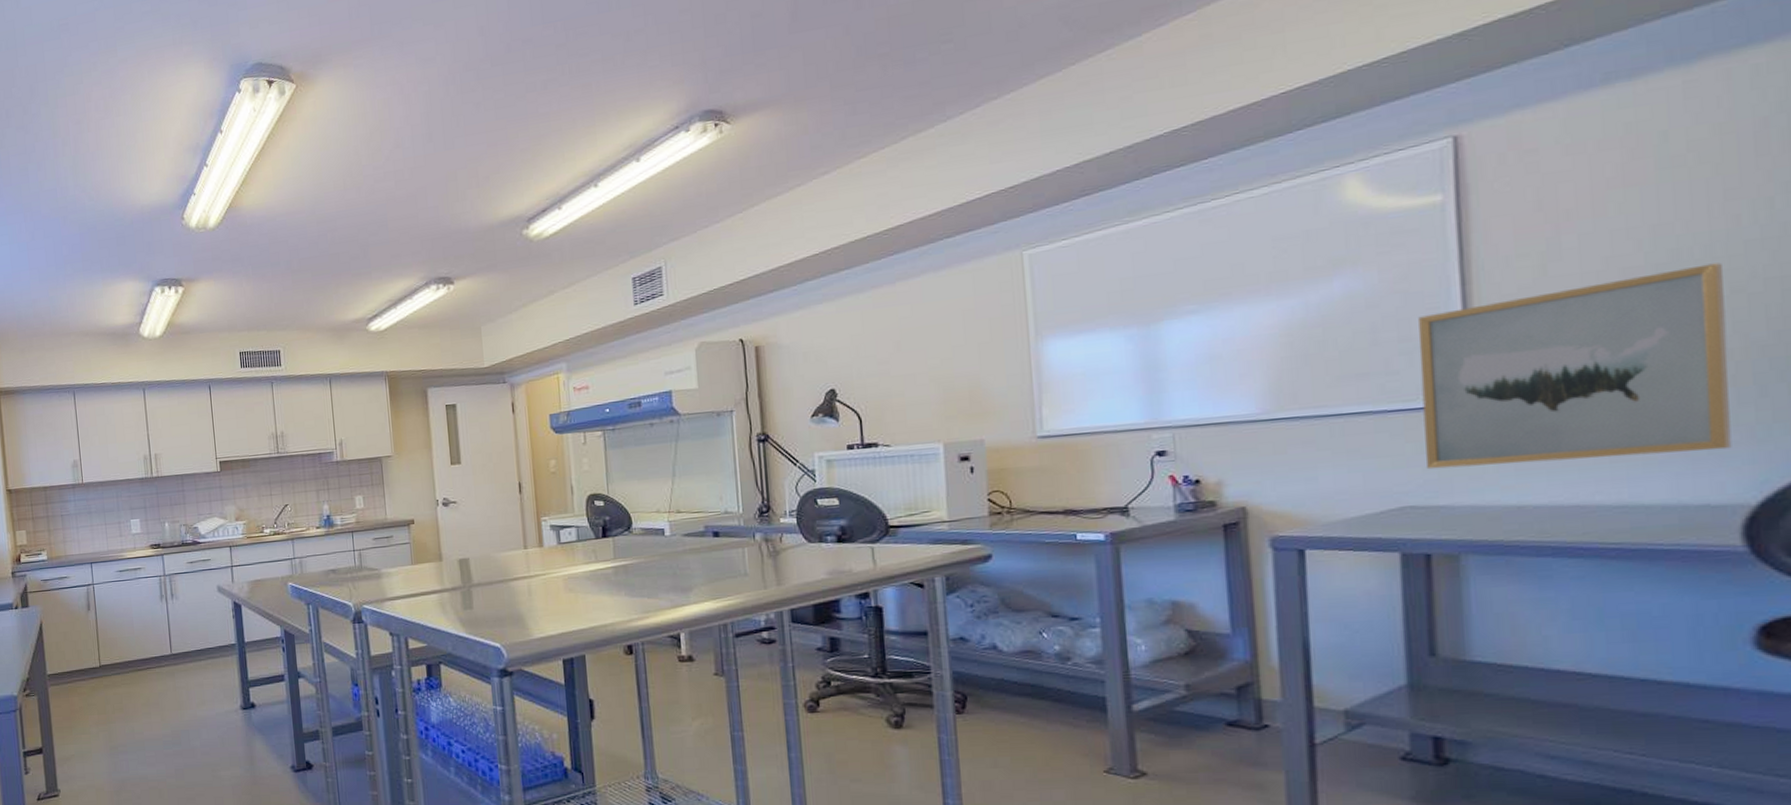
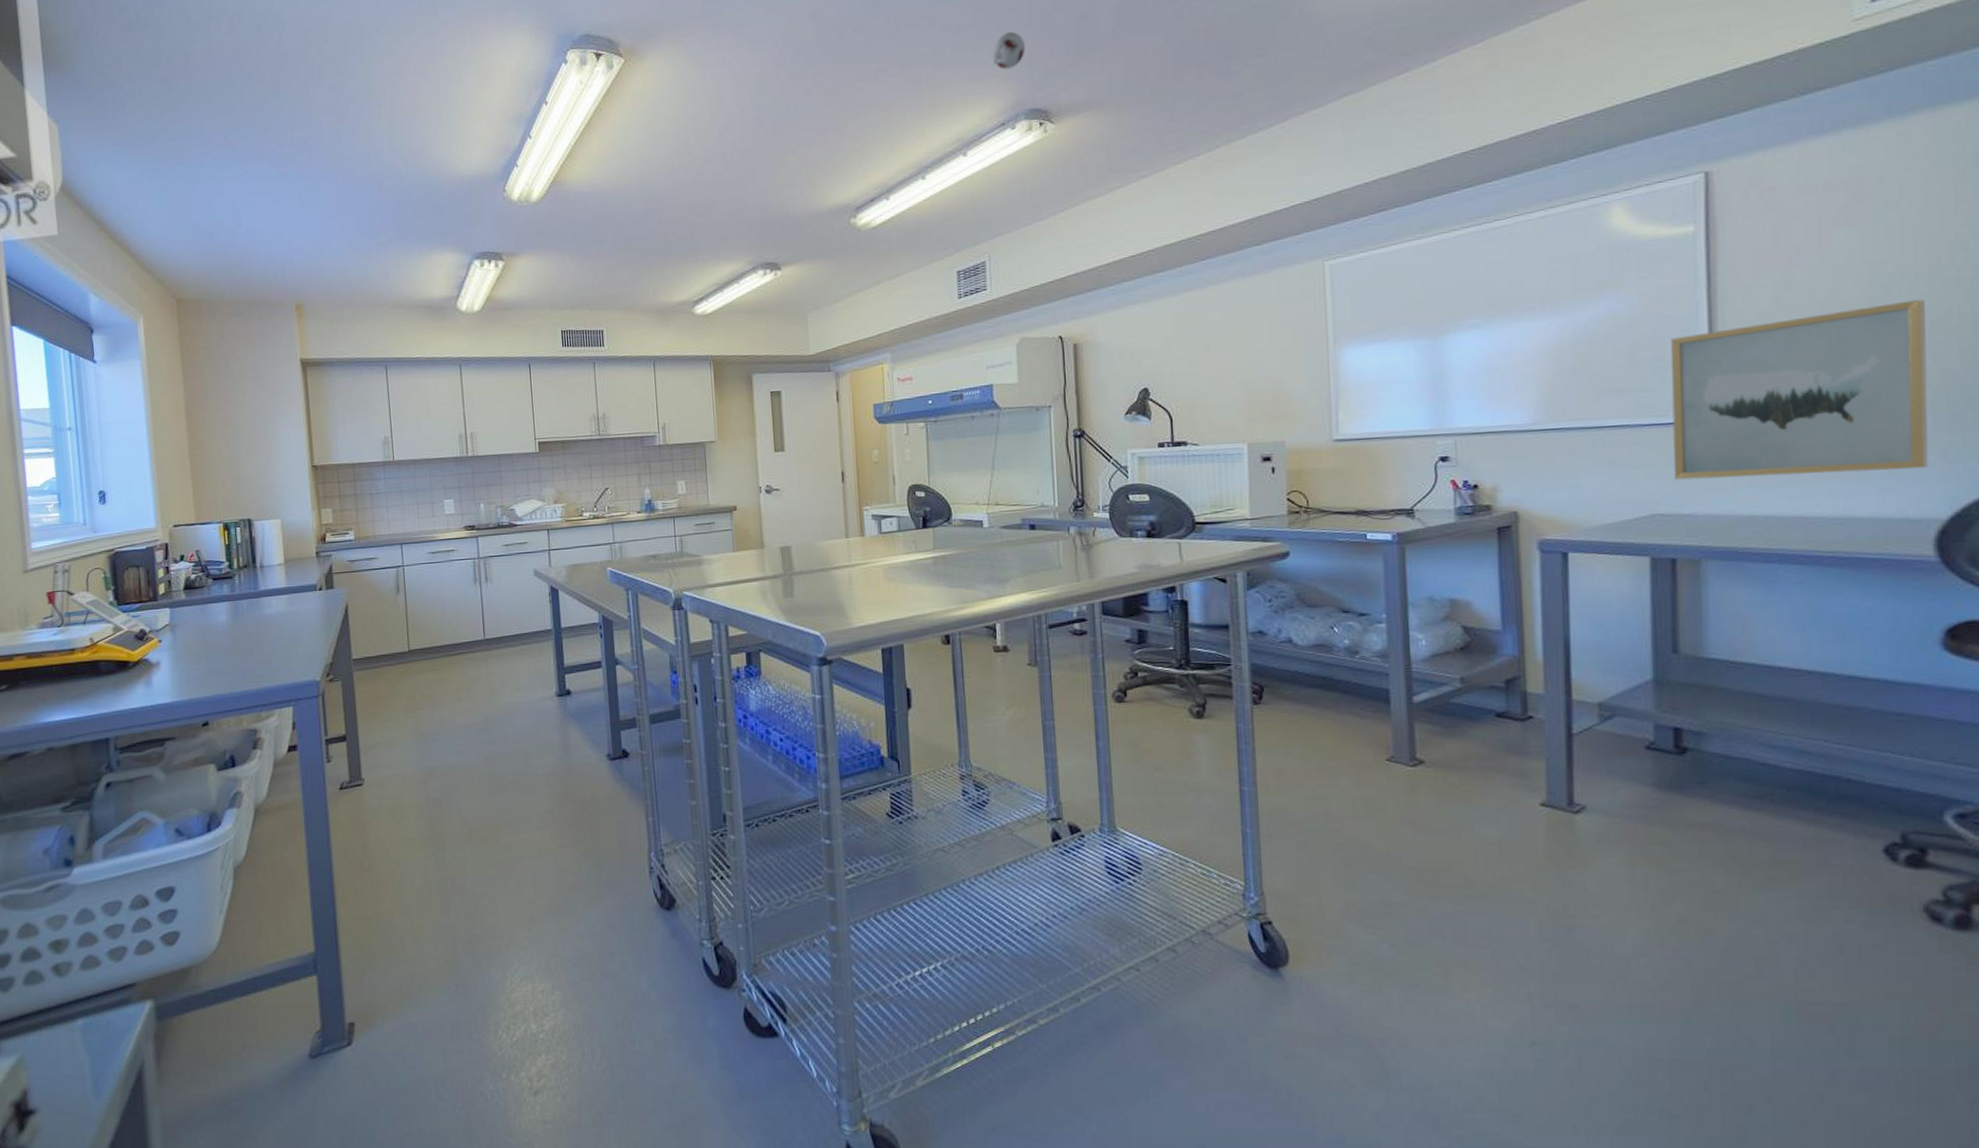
smoke detector: none [663,33,698,72] -> present [992,31,1025,70]

